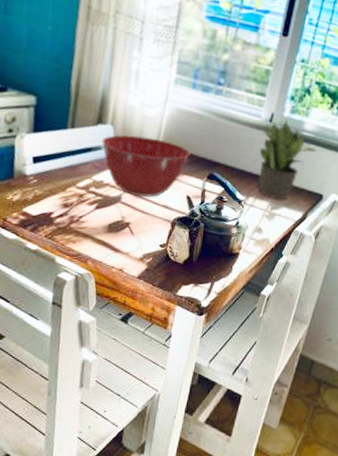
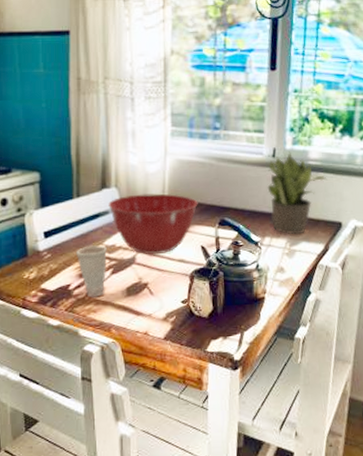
cup: none [62,178,94,229] -> present [75,245,107,297]

